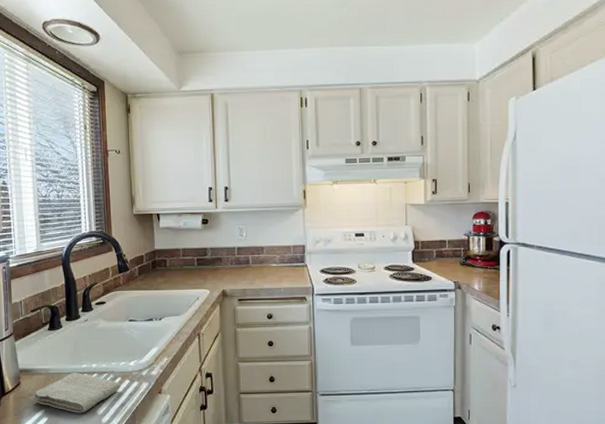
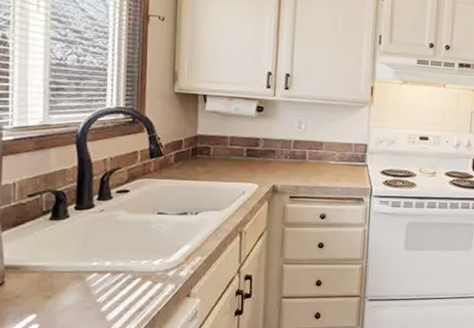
washcloth: present [33,373,120,413] -> none [20,271,139,319]

